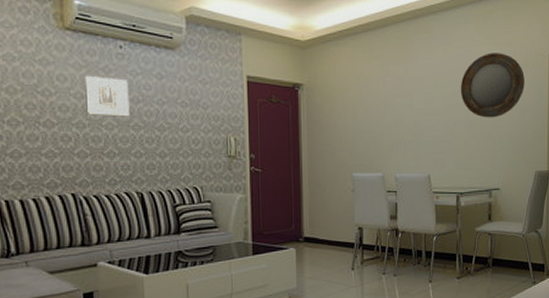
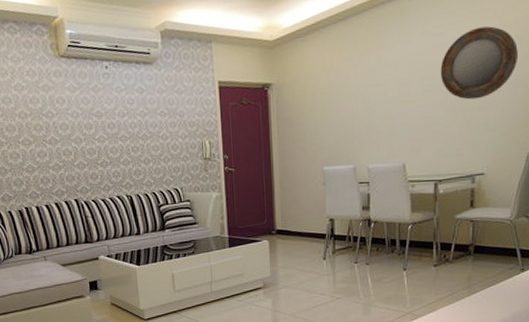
wall art: present [85,76,130,117] -> none [79,96,117,131]

